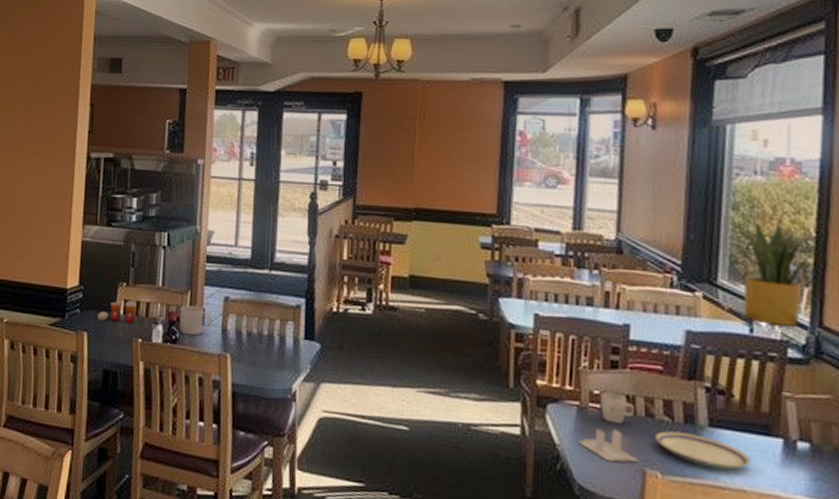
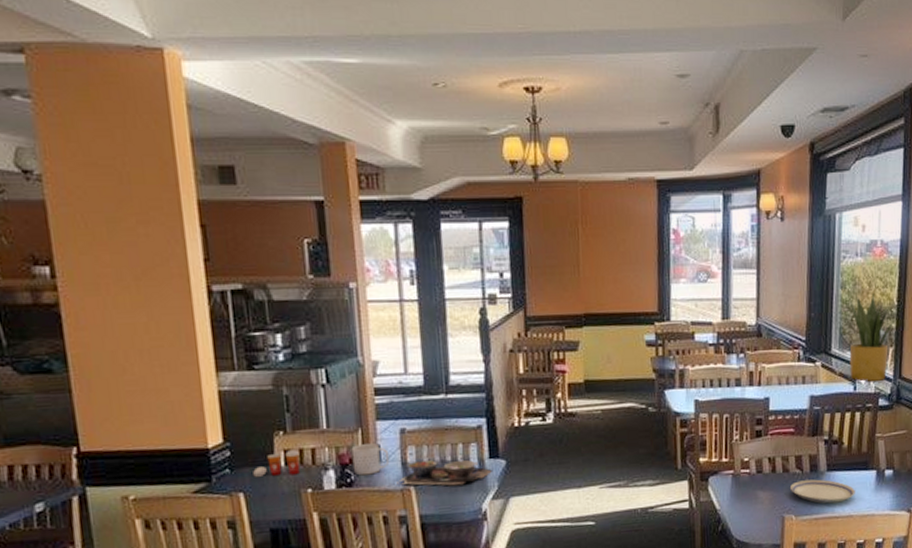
food tray: none [215,321,306,361] -> present [397,453,492,487]
napkin holder: present [578,428,639,463] -> none [734,487,779,515]
mug: present [601,393,635,425] -> none [750,458,776,483]

